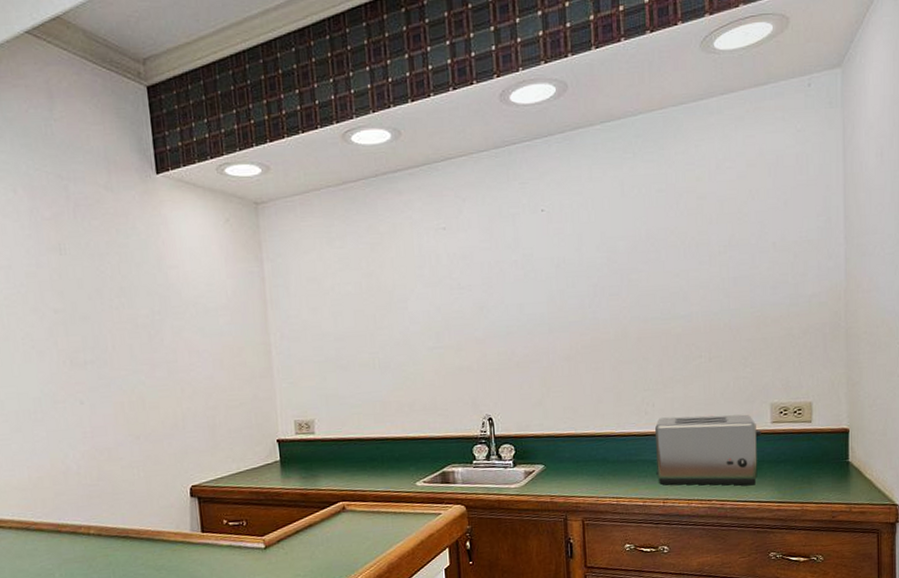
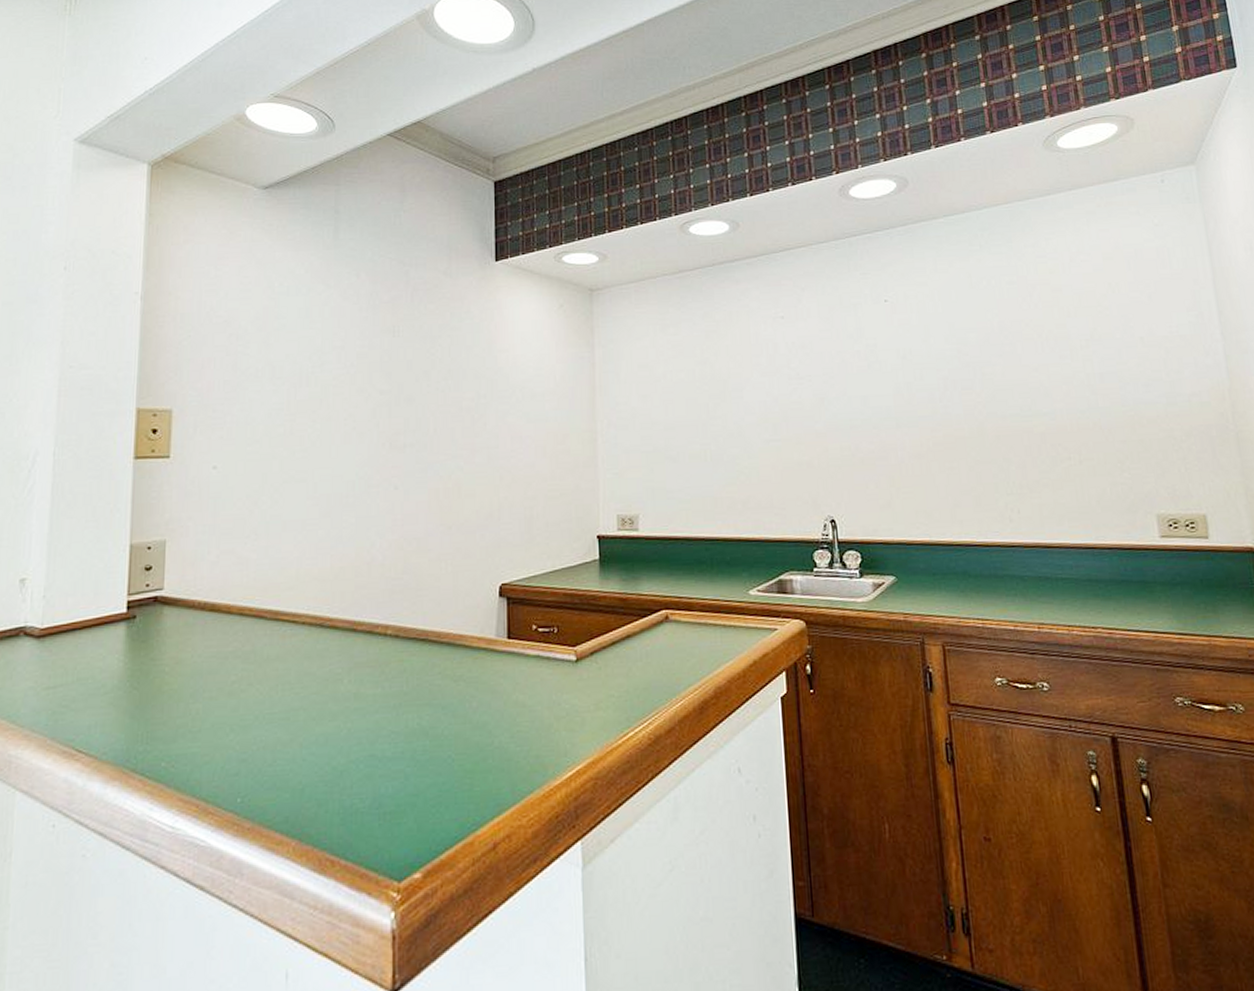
toaster: present [655,414,761,486] -> none [1022,526,1150,612]

